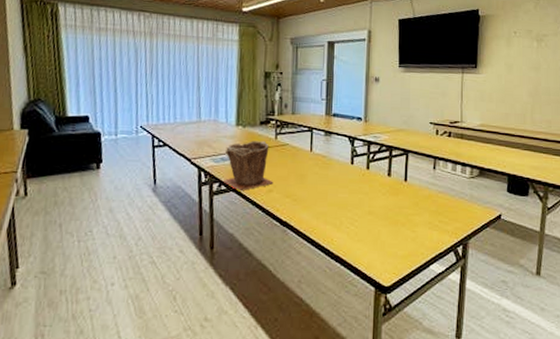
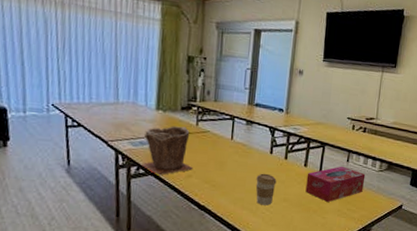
coffee cup: none [338,185,360,219] -> present [255,173,277,206]
tissue box: none [391,174,456,214] -> present [305,166,366,202]

